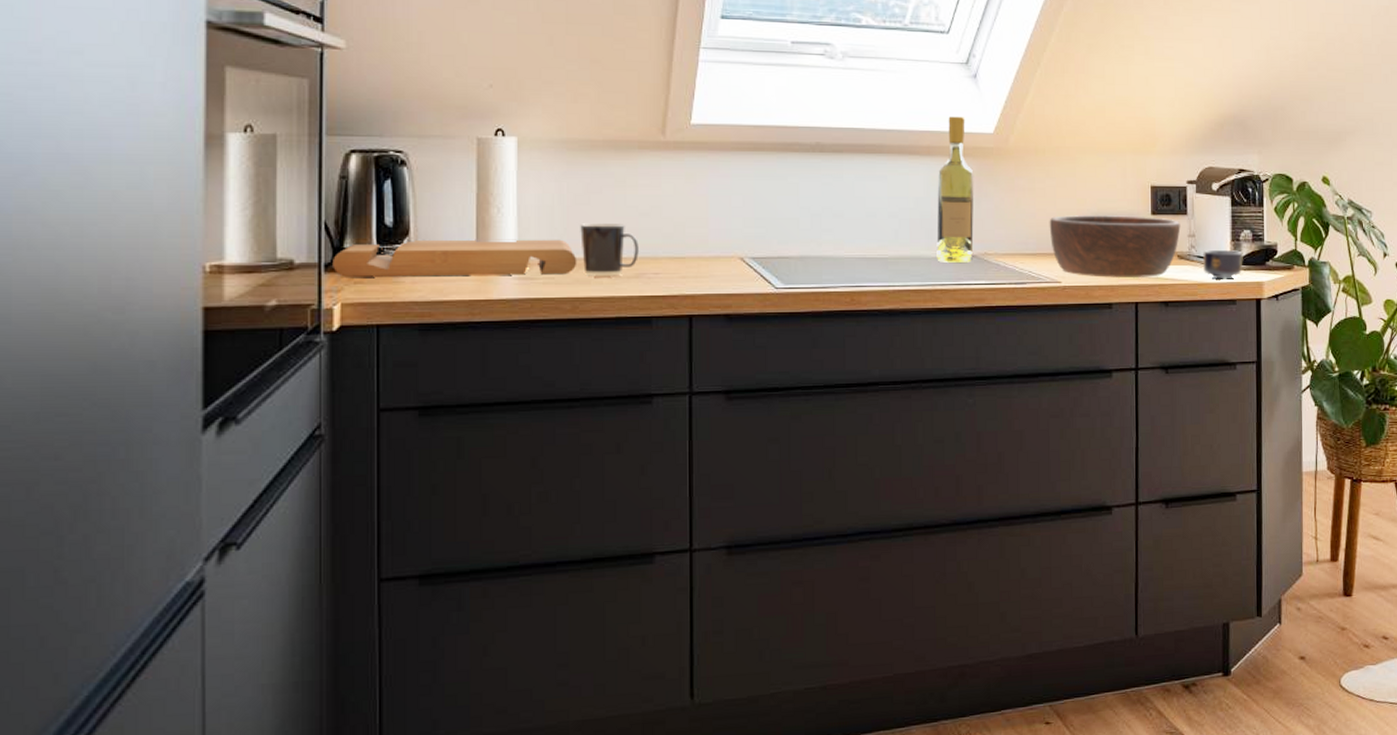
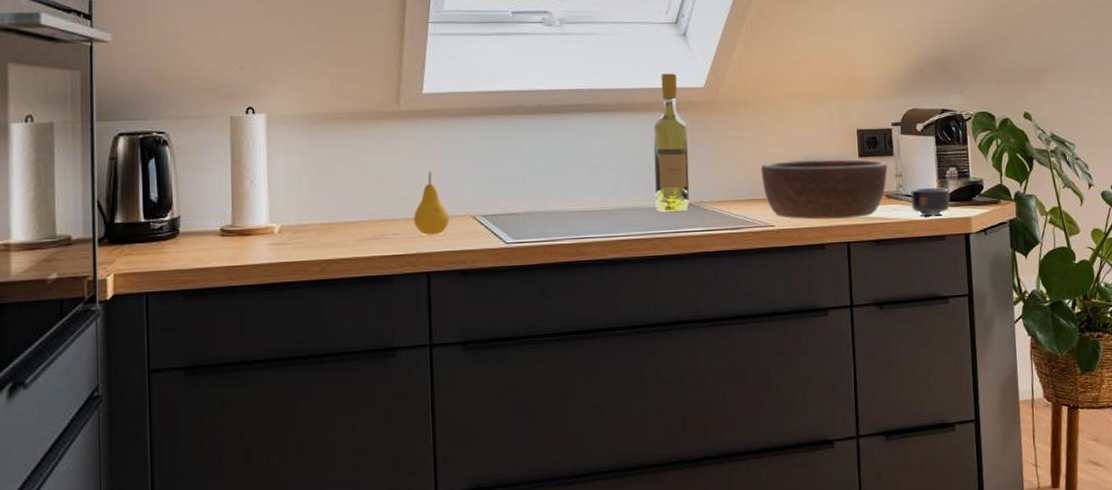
cutting board: present [333,239,577,277] -> none [105,206,324,250]
mug: present [580,224,640,276] -> none [325,189,380,239]
fruit: none [677,207,716,277] -> present [414,171,450,236]

